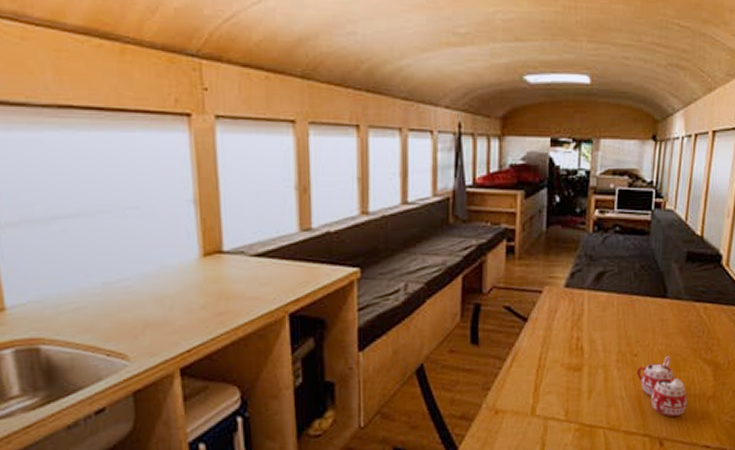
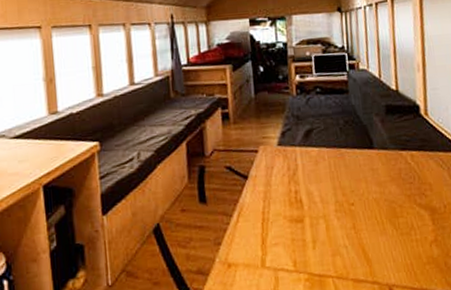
mug: present [637,356,687,417] -> none [356,203,411,263]

